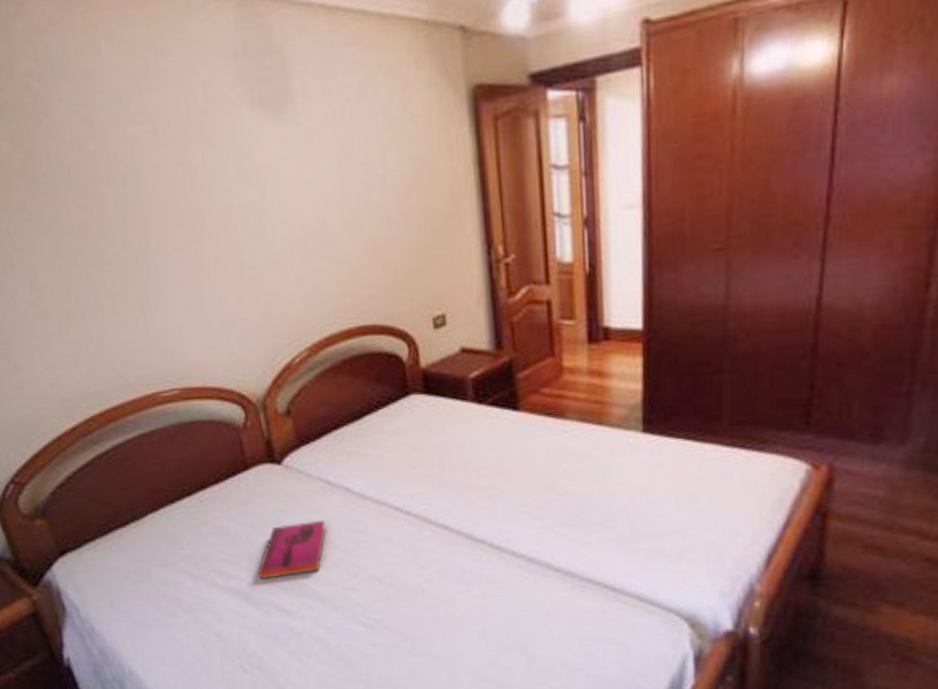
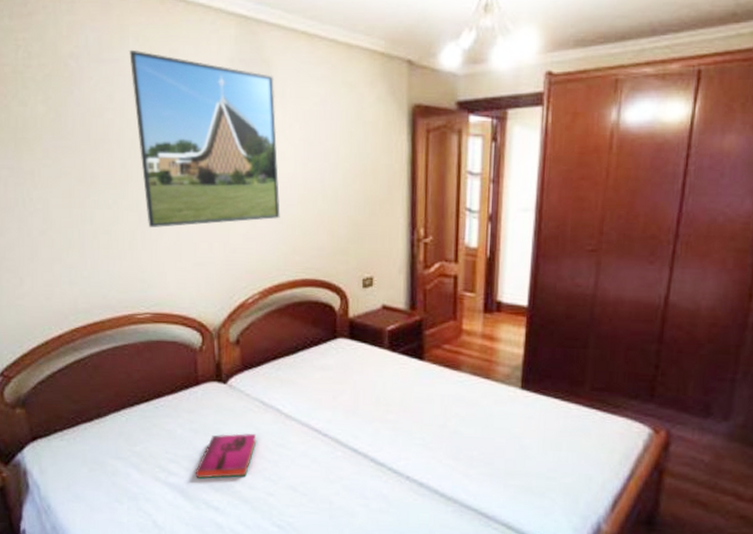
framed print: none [103,55,321,283] -> present [129,49,280,227]

